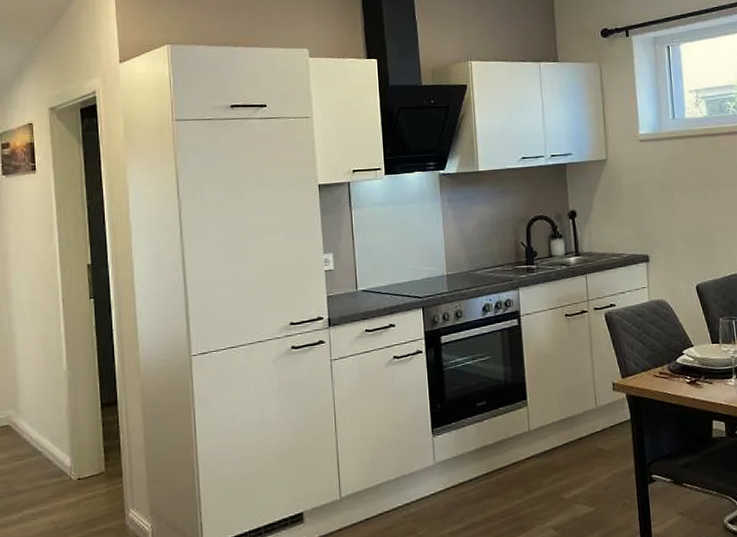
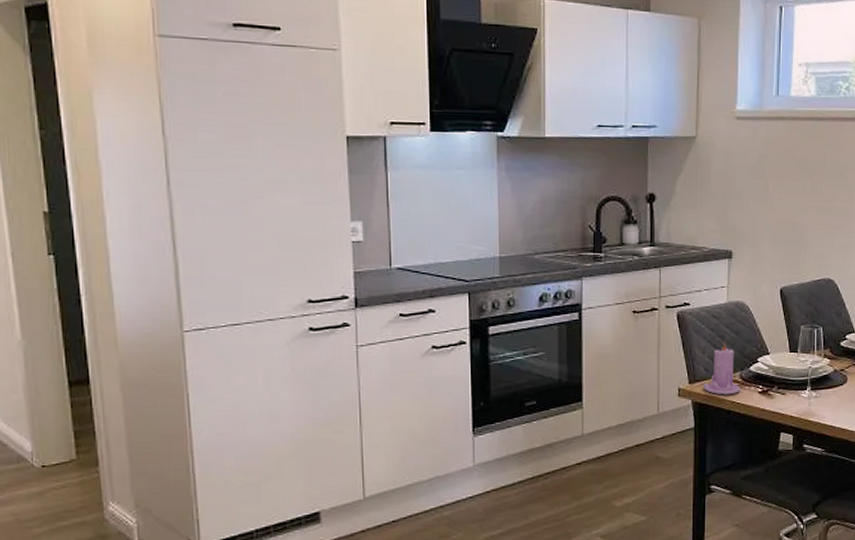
candle: none [634,338,671,387] -> present [702,342,741,395]

